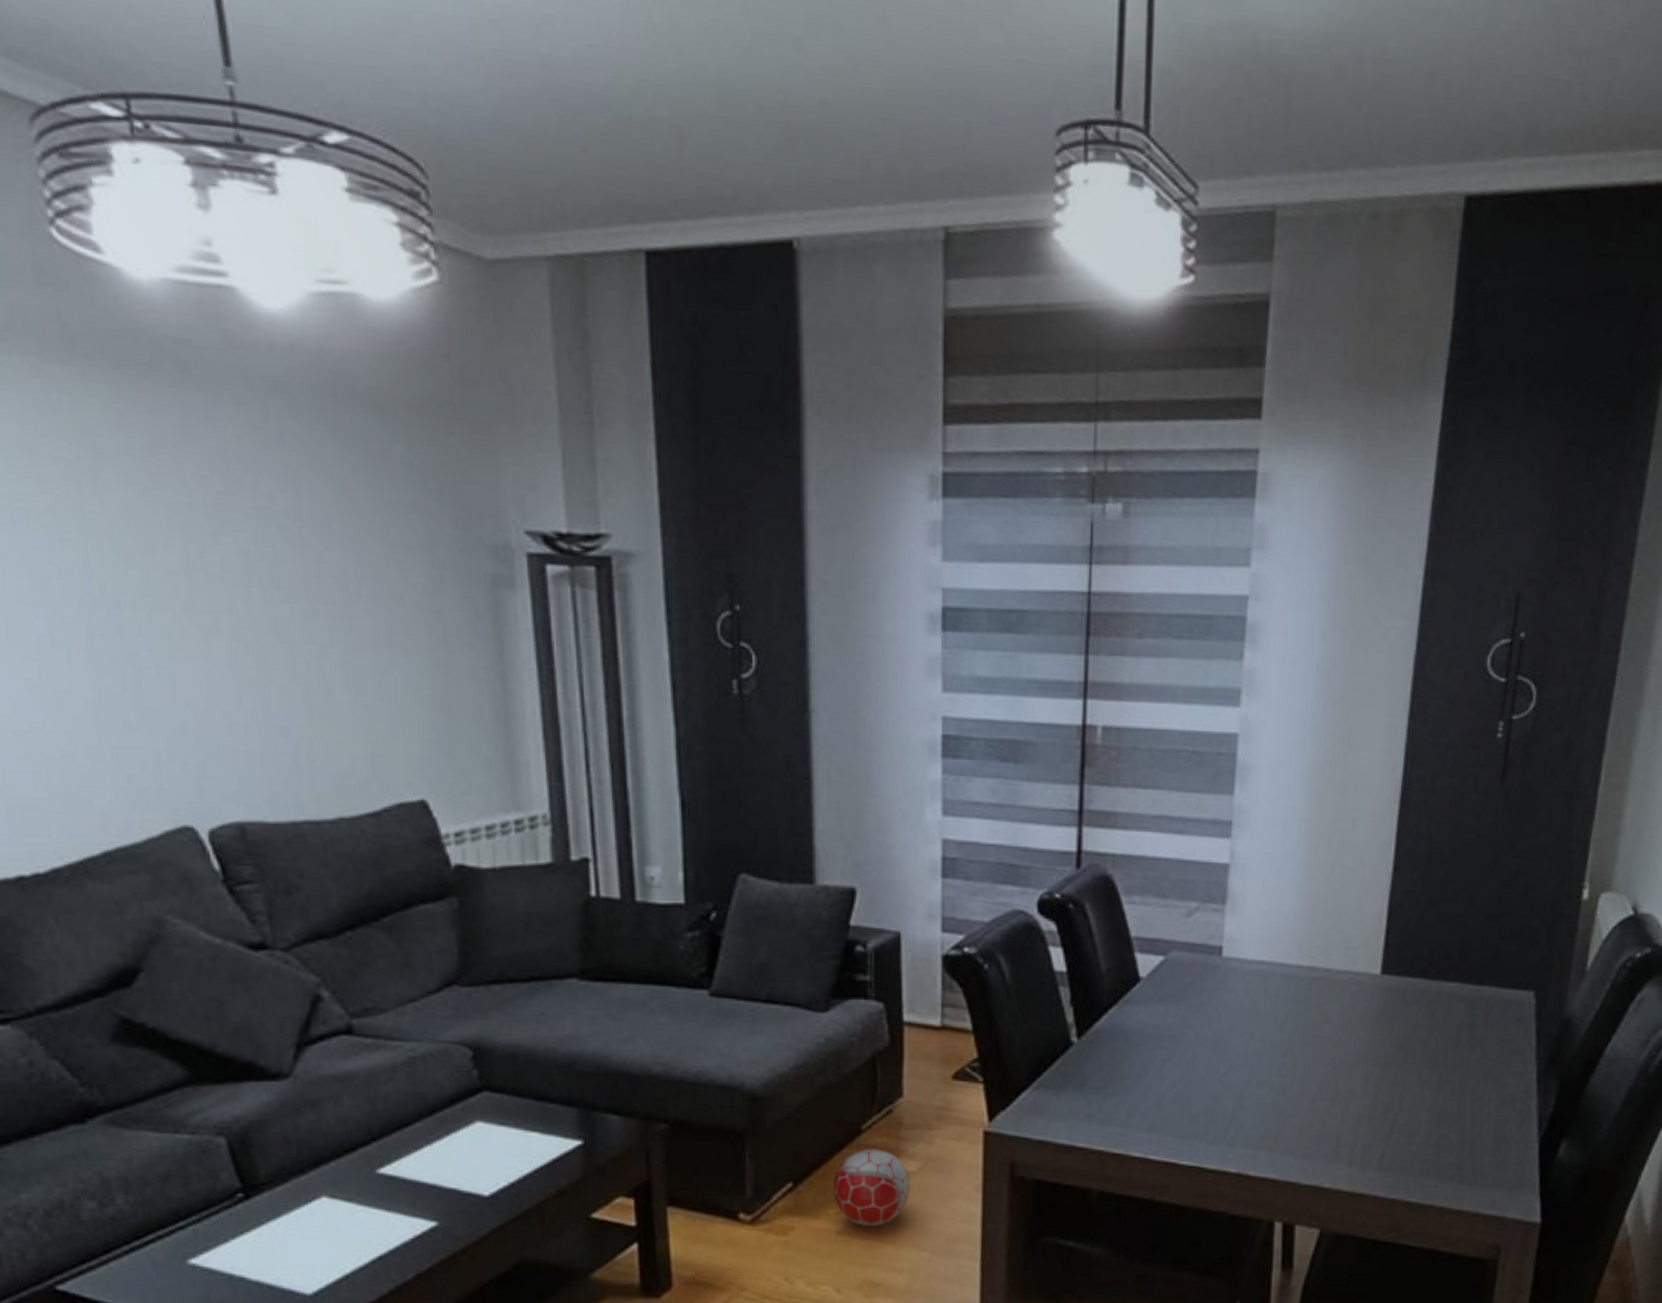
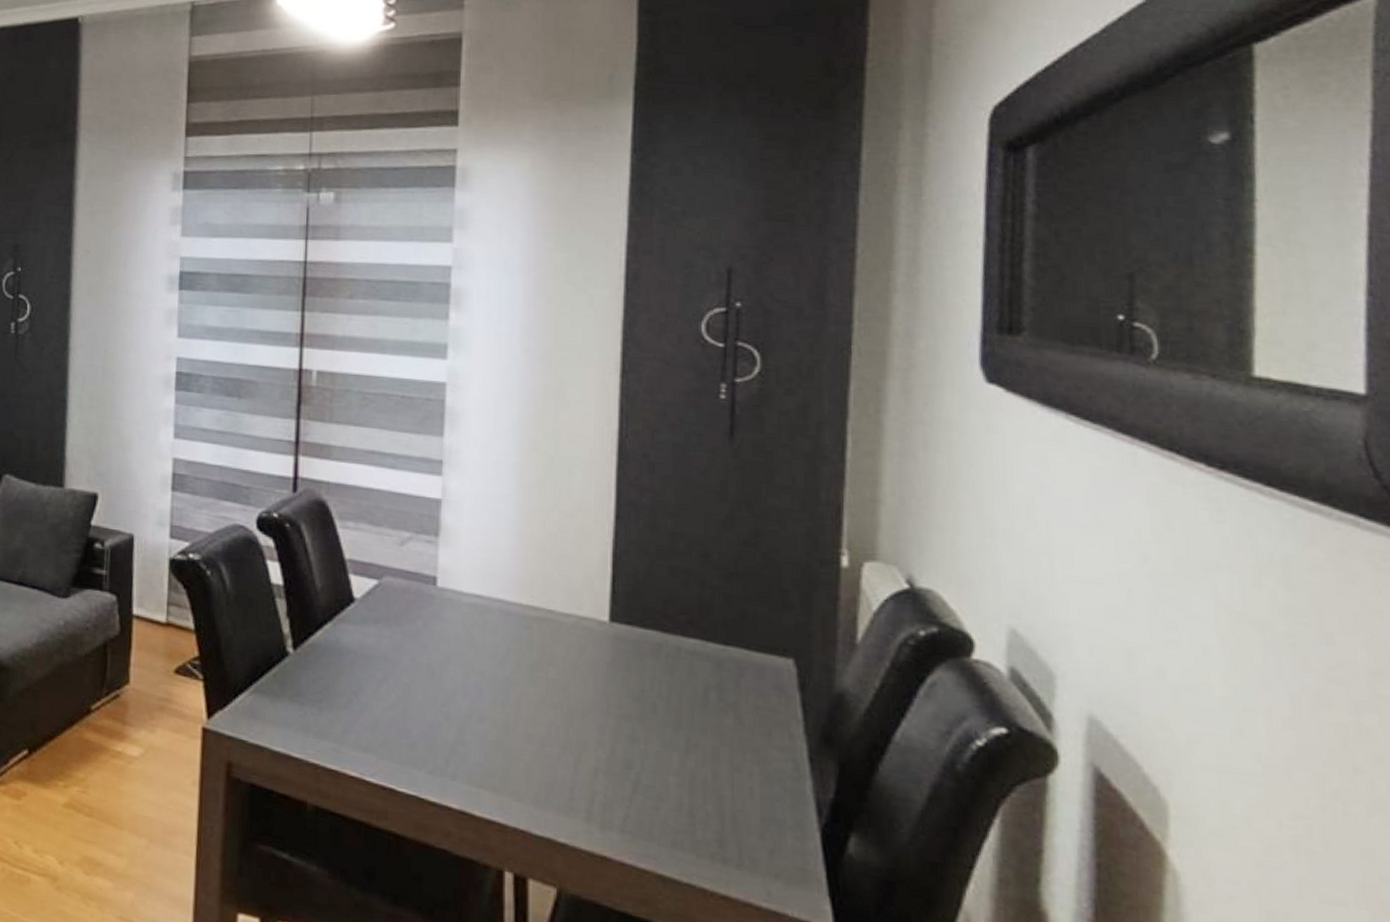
toy ball: present [834,1149,911,1227] -> none [63,728,133,806]

